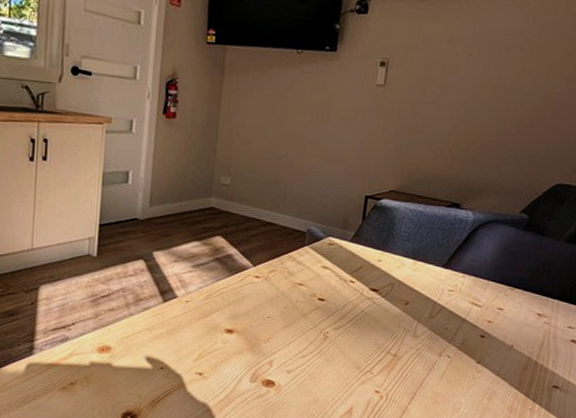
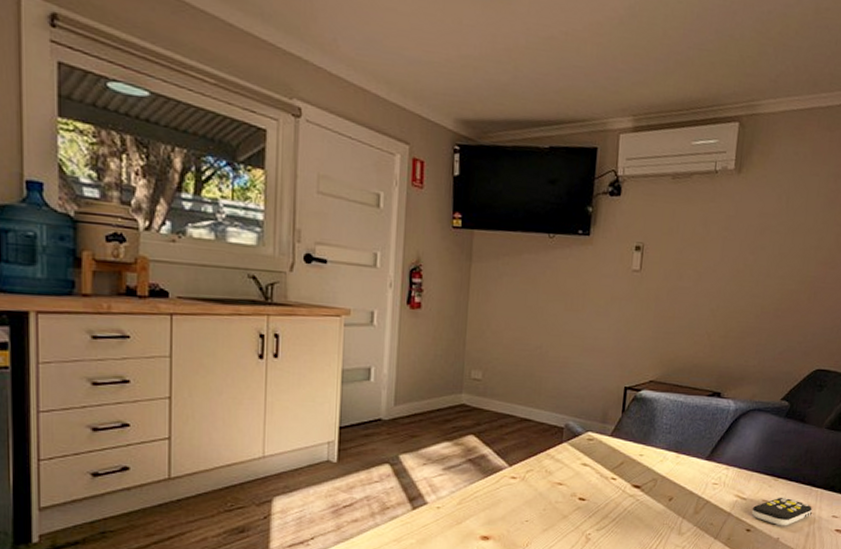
remote control: none [487,306,548,334] -> present [752,497,812,526]

